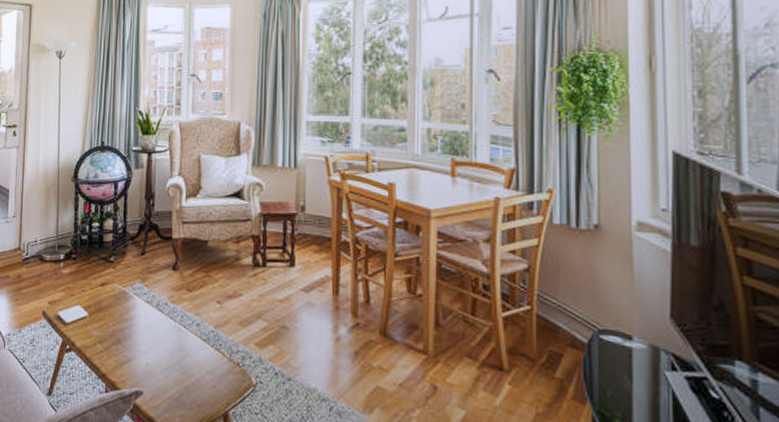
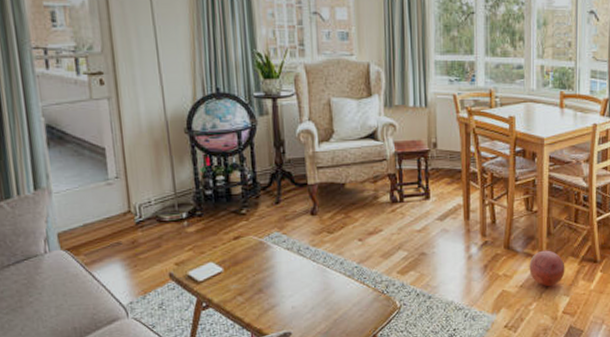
ball: none [411,344,459,392] -> present [529,250,565,287]

